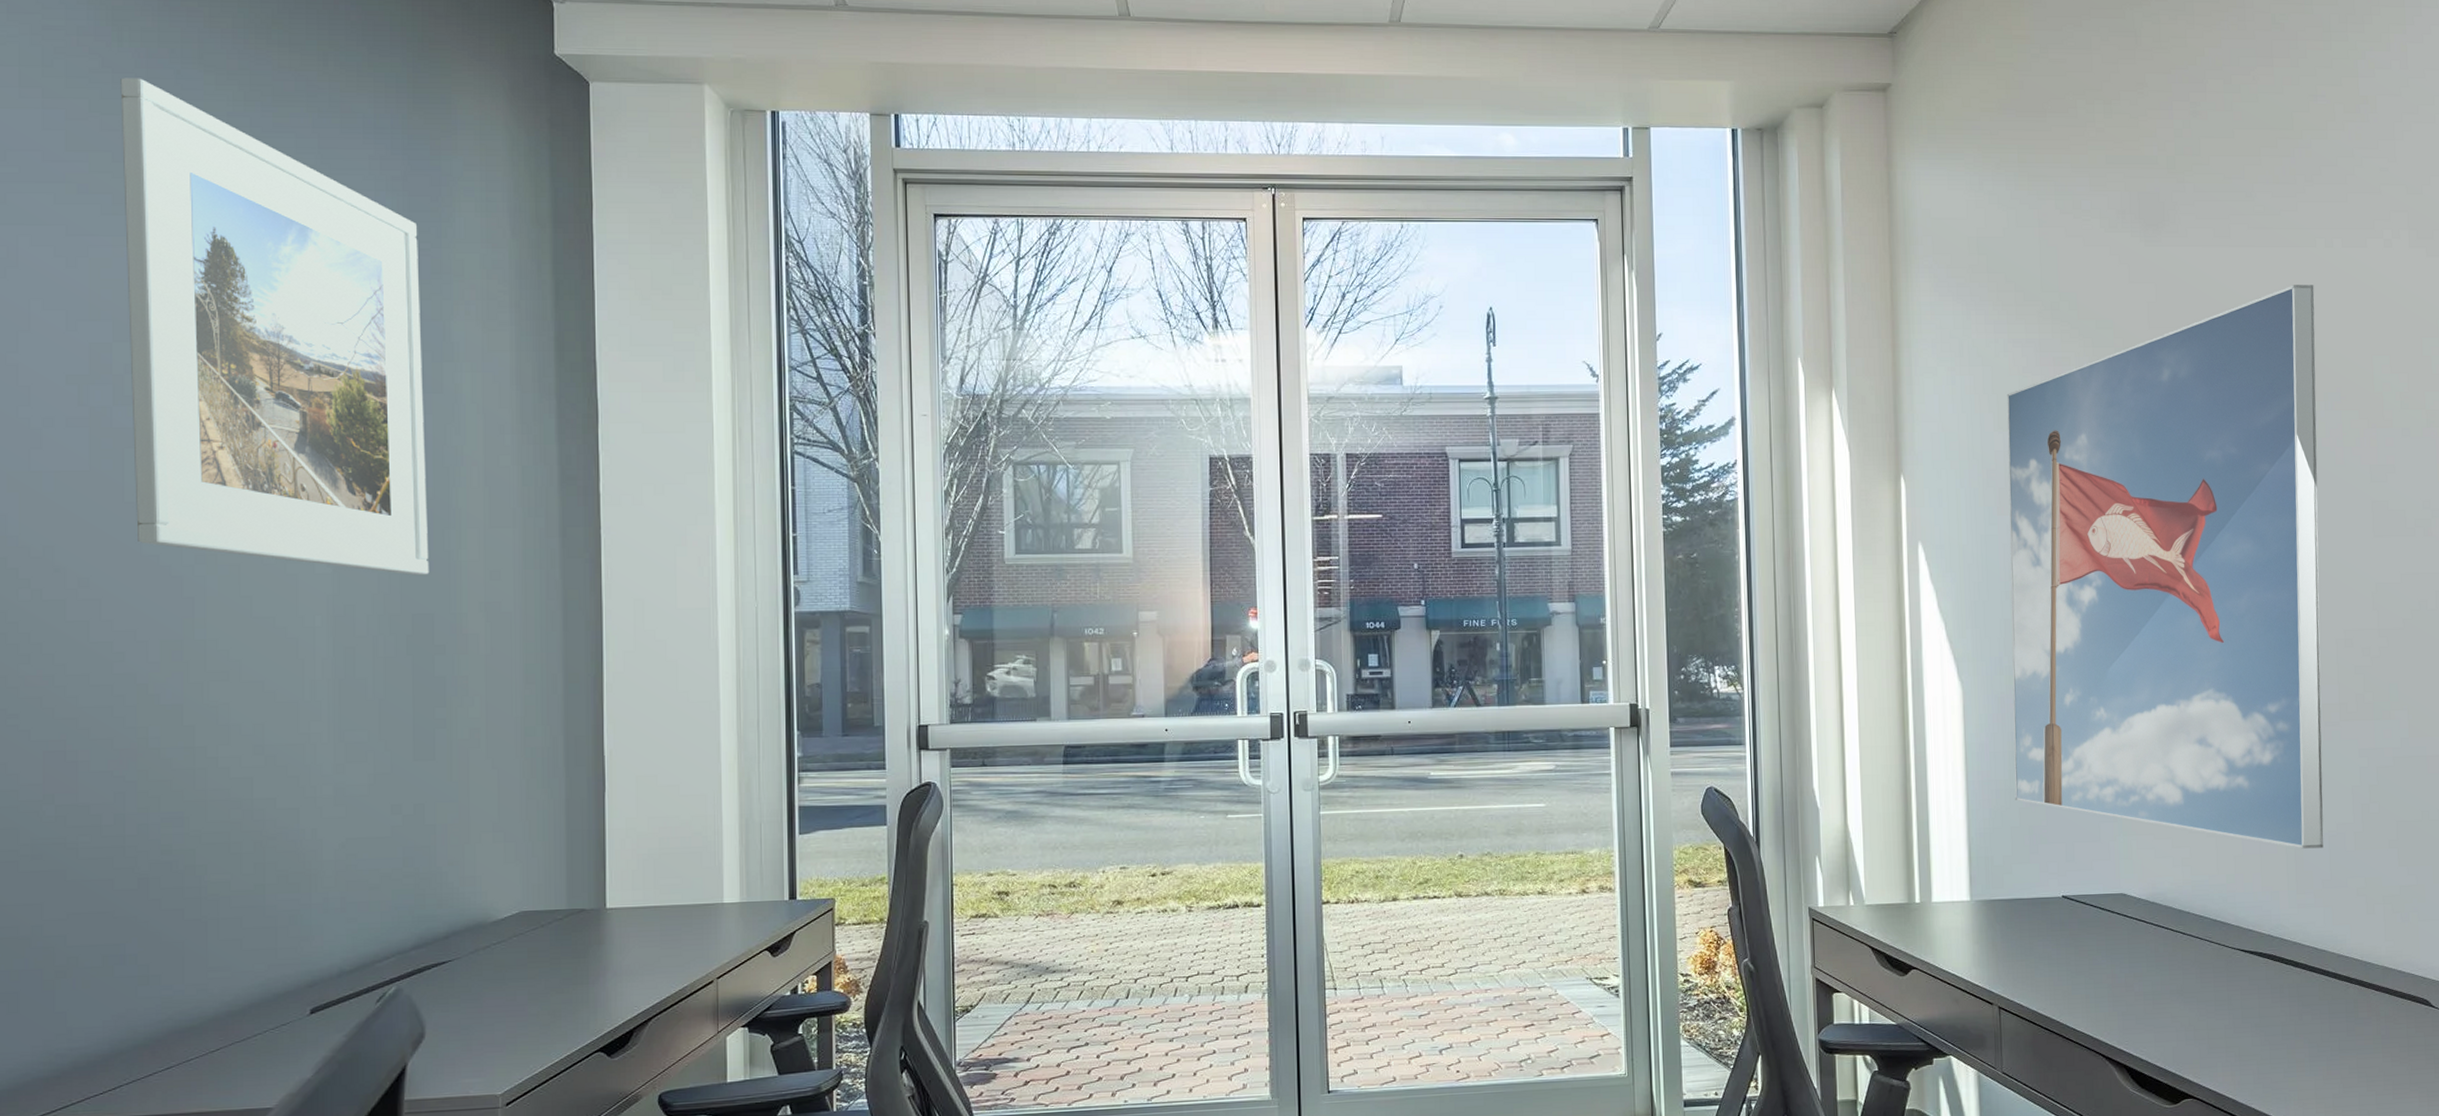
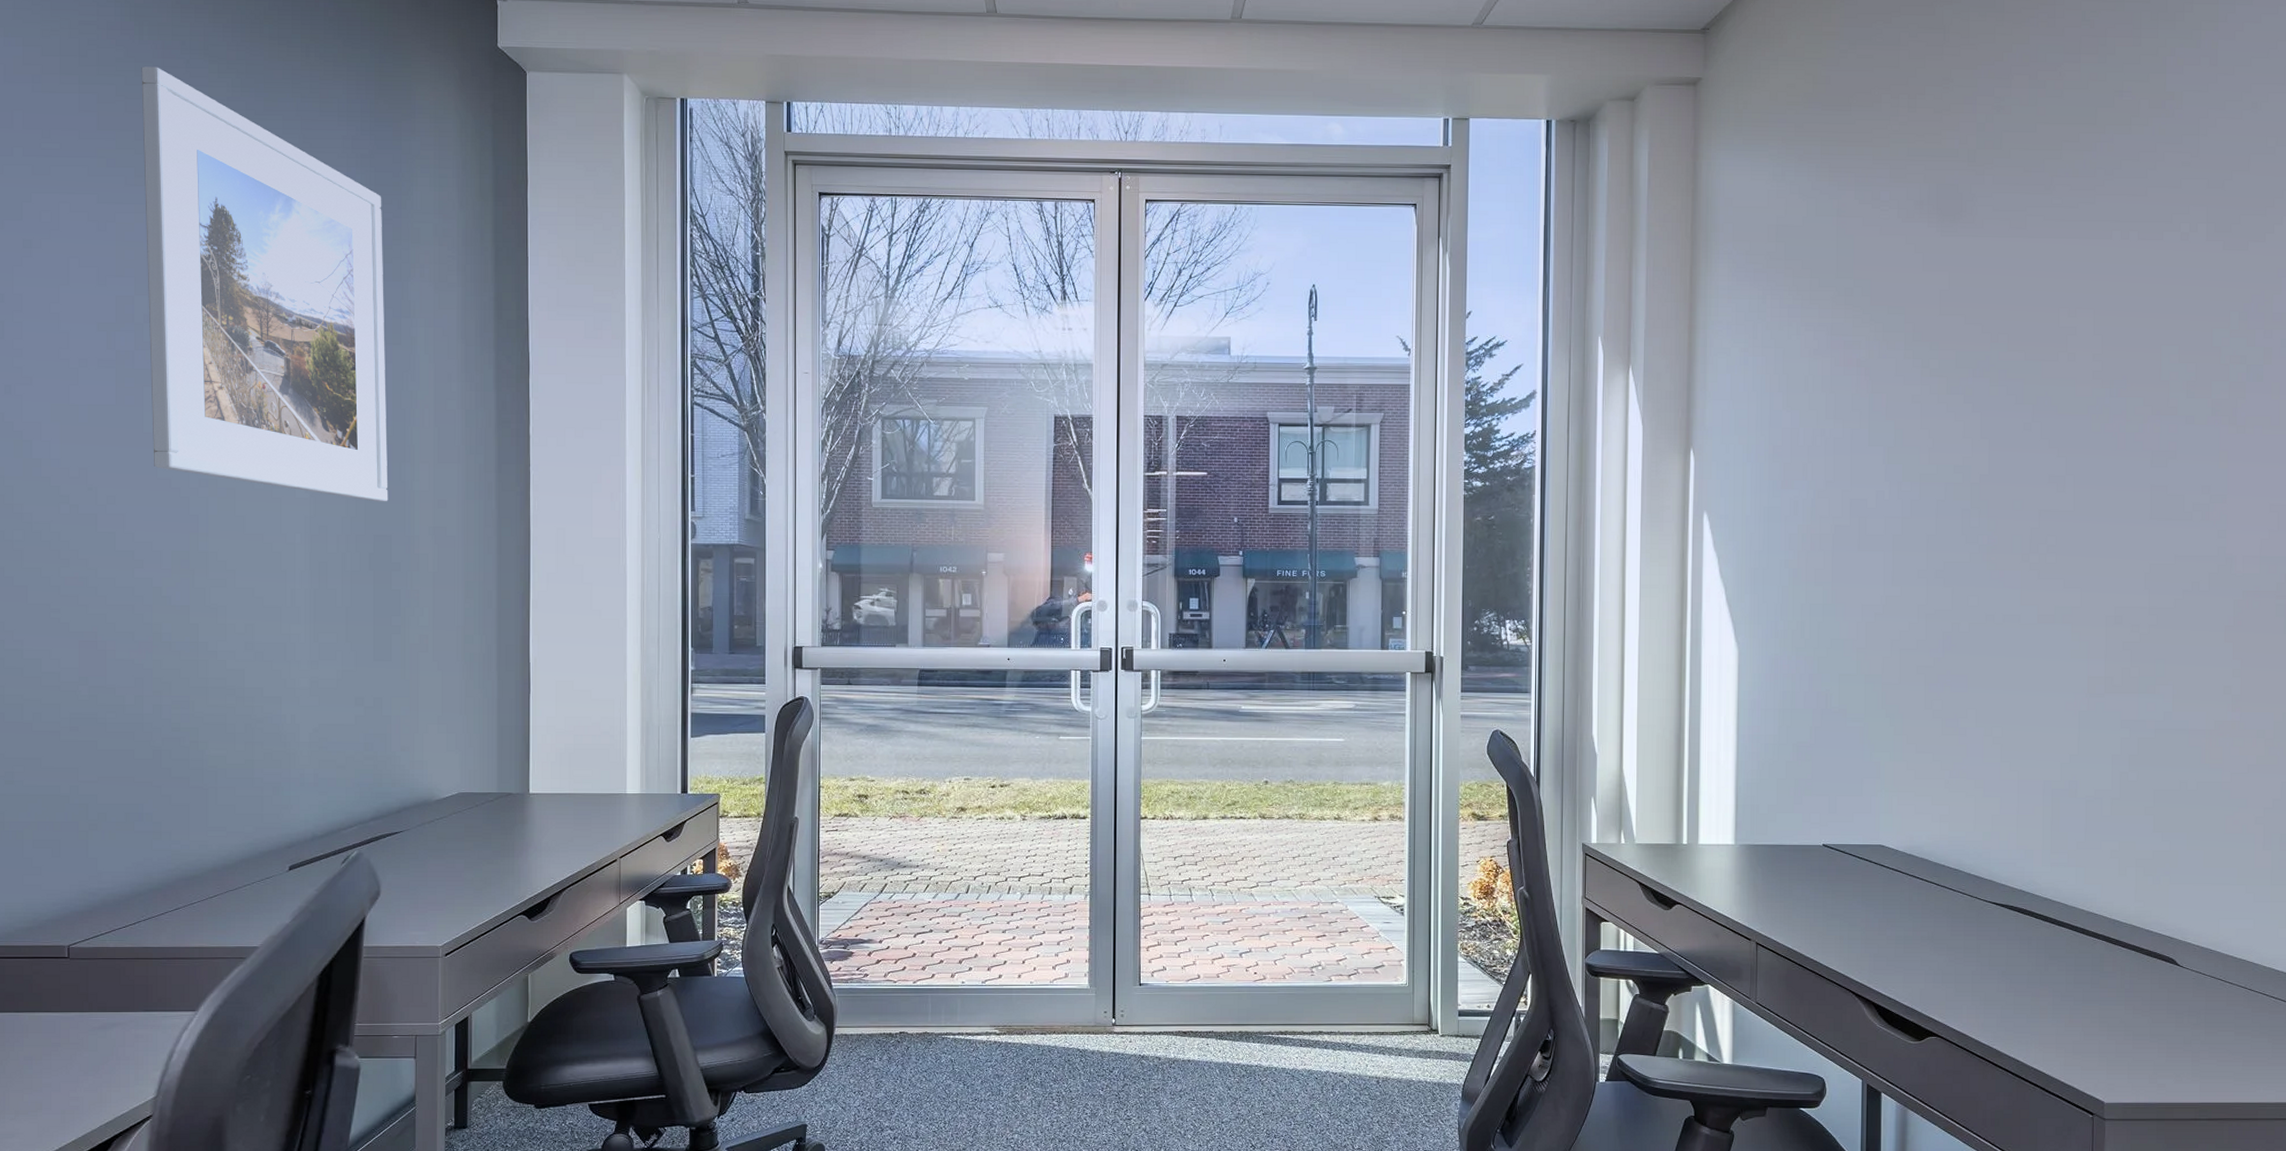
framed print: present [2007,285,2324,849] -> none [1783,275,2107,812]

